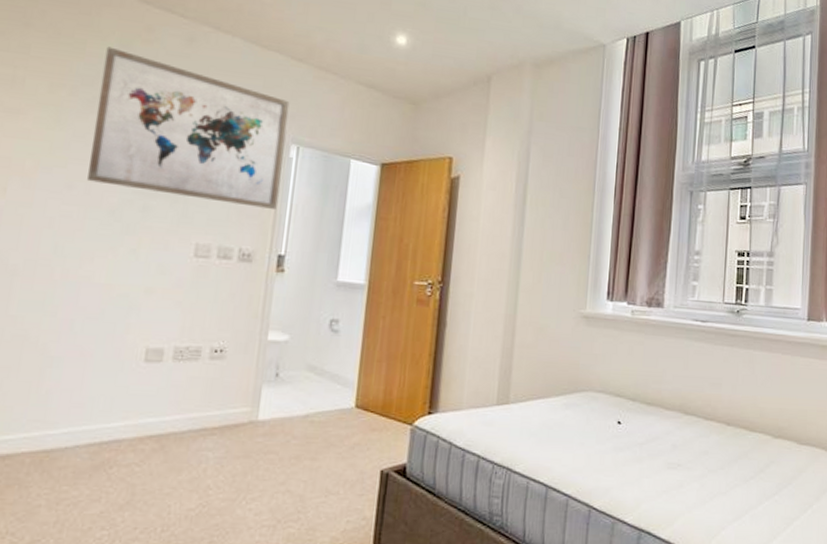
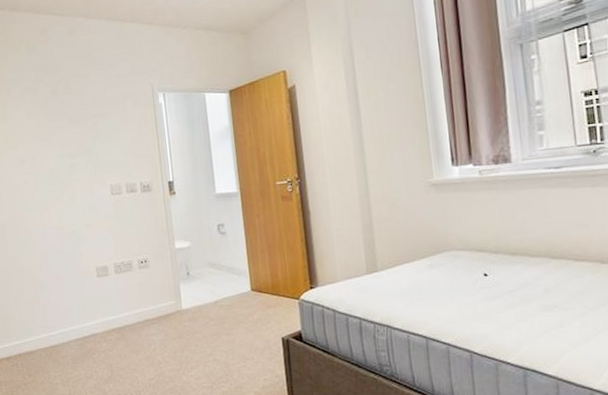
wall art: present [87,46,290,209] -> none [20,53,159,155]

